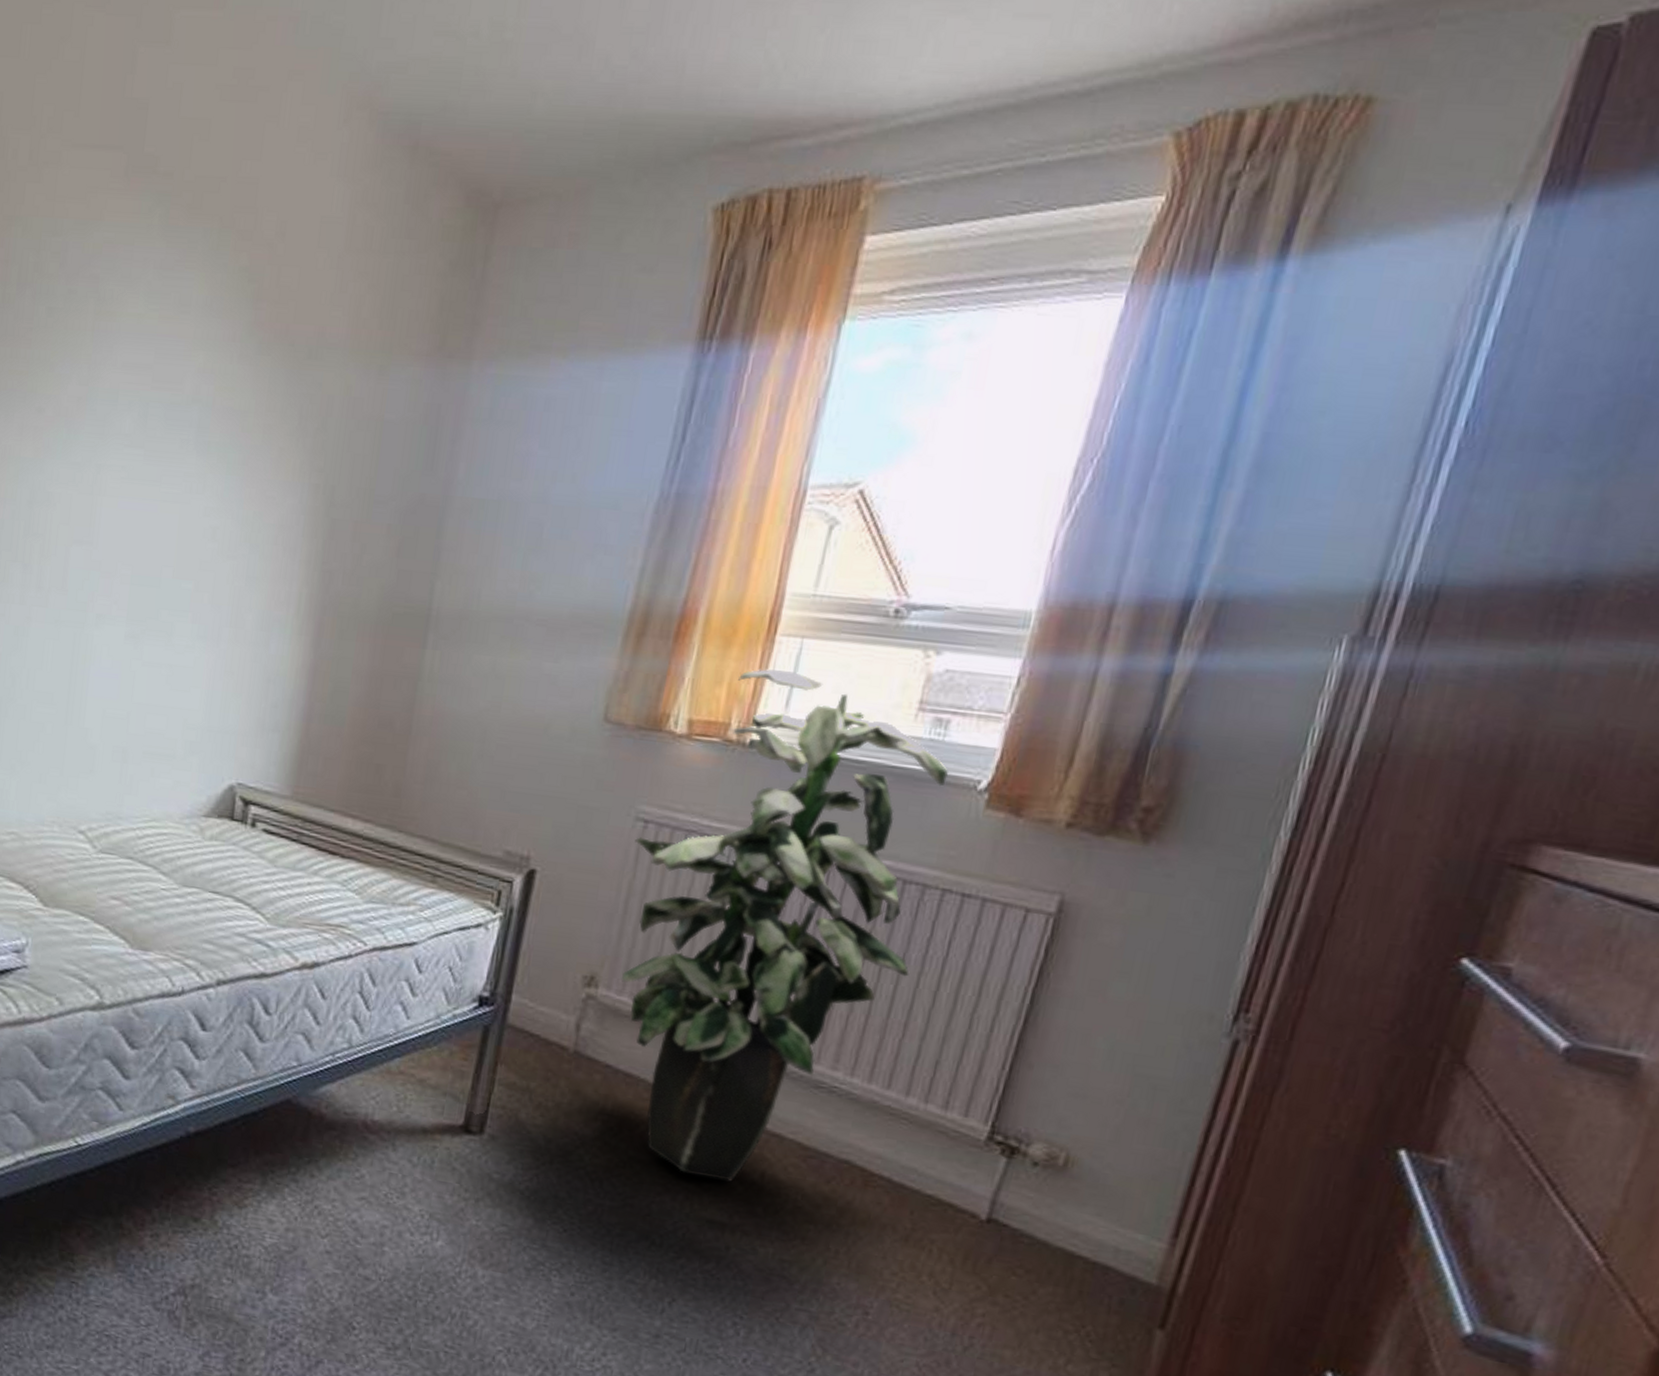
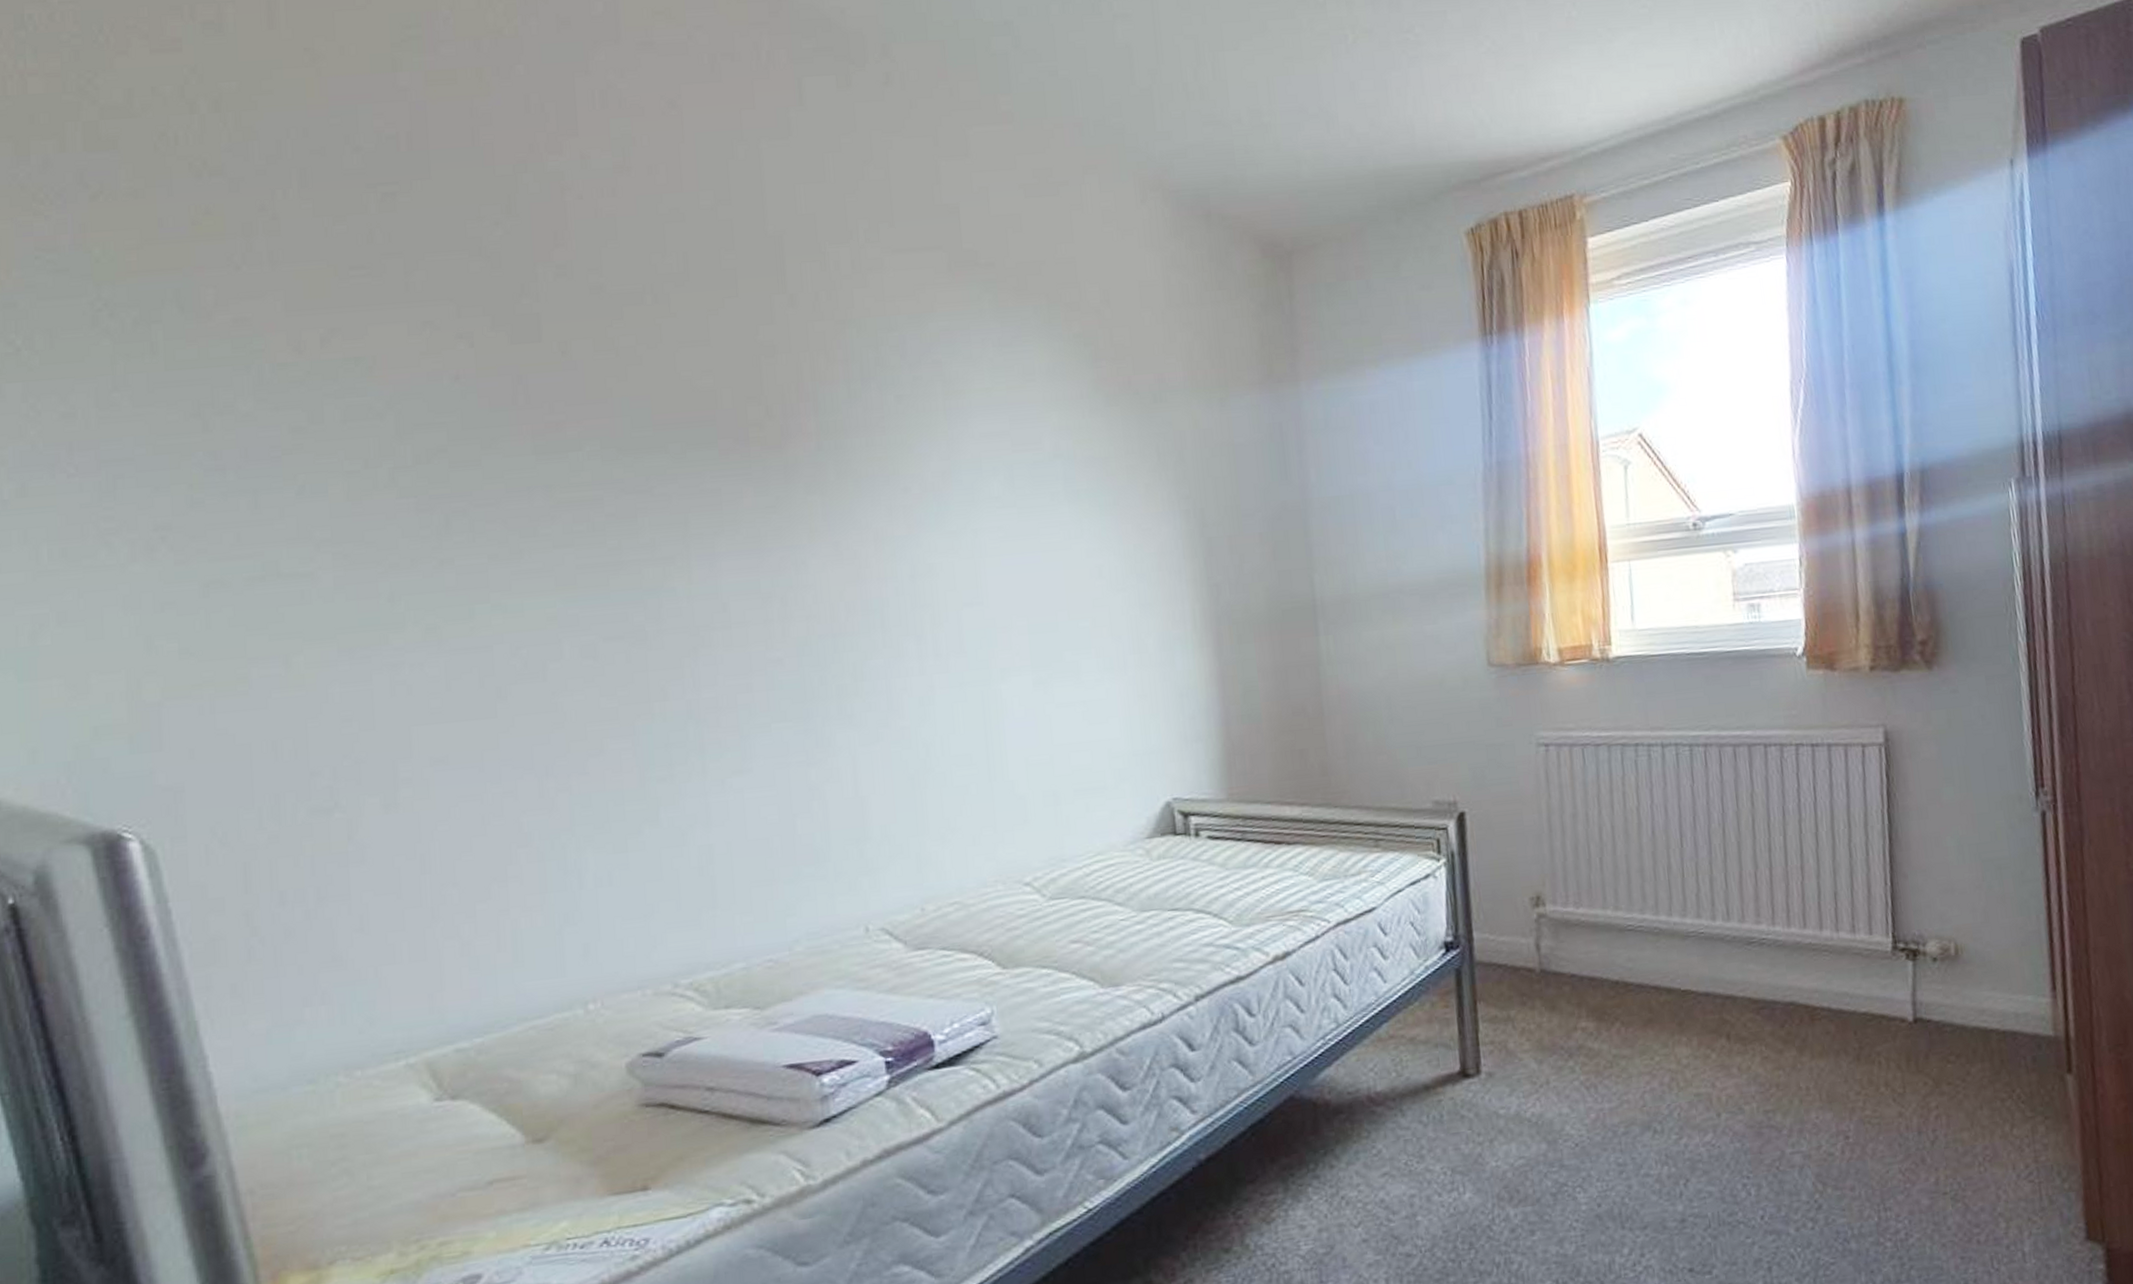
indoor plant: present [622,668,949,1182] -> none [1542,590,1792,1056]

